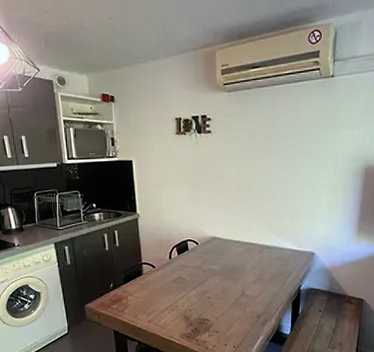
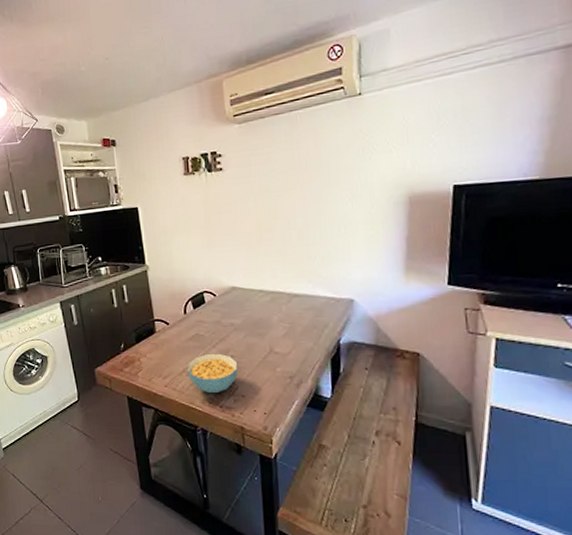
cereal bowl: none [169,294,214,328] -> present [187,353,238,393]

